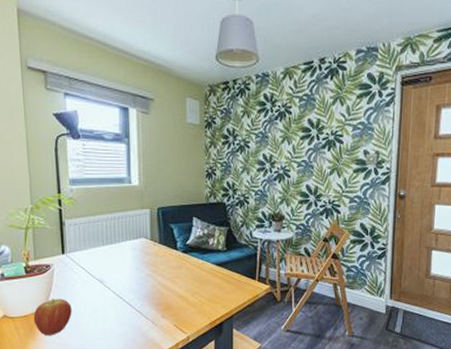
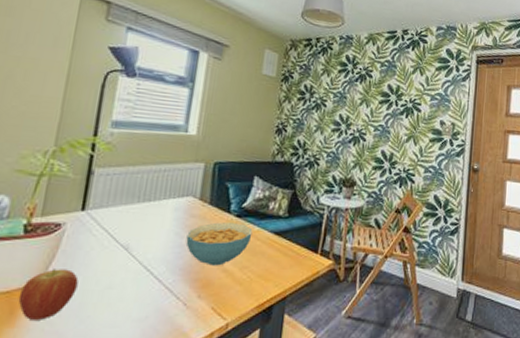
cereal bowl: none [145,258,198,293] -> present [185,222,253,266]

